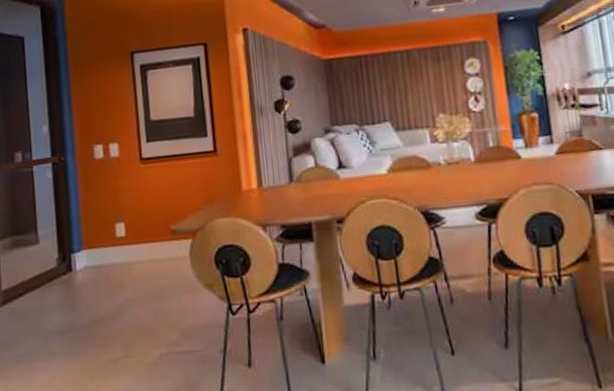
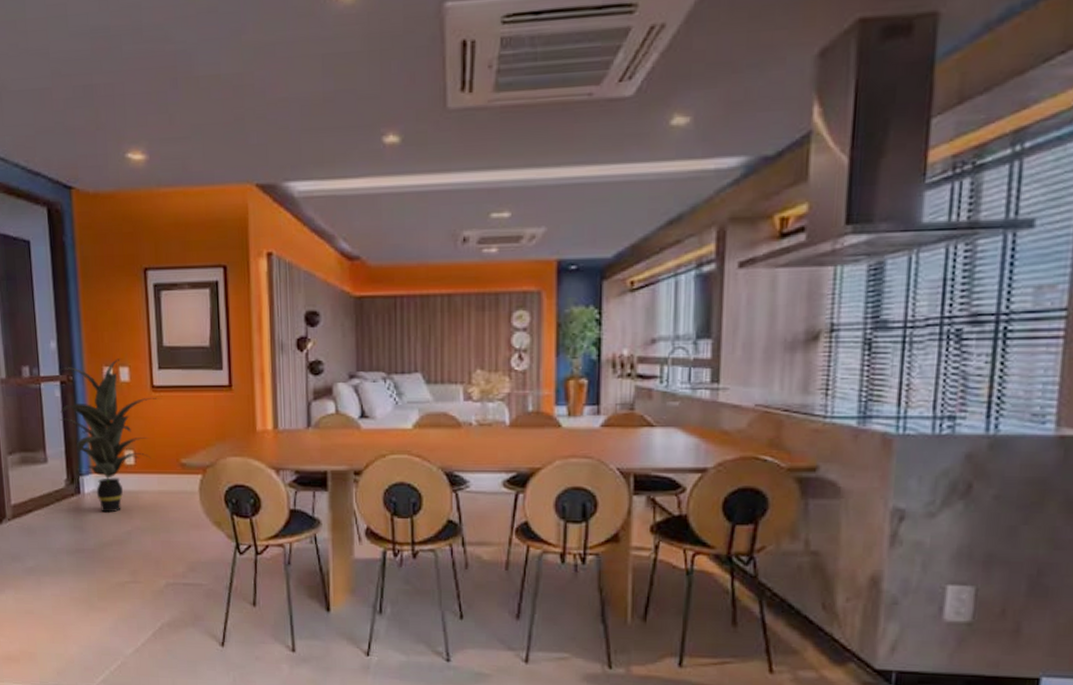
indoor plant: none [51,135,148,288] -> present [60,358,159,513]

